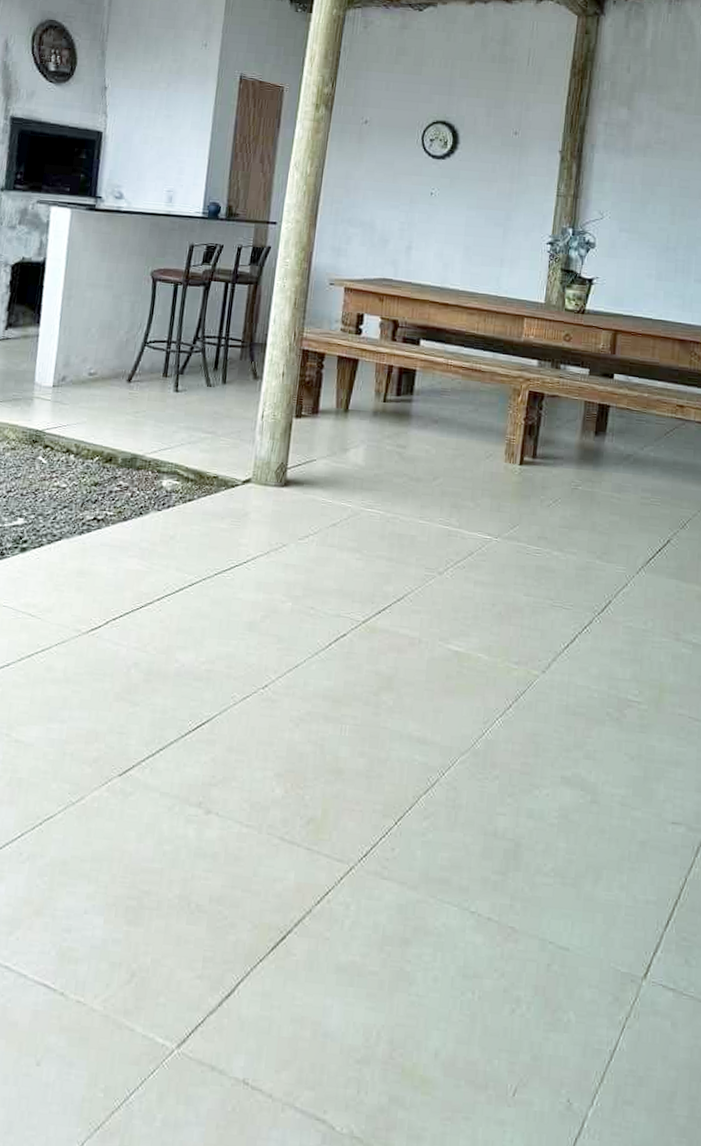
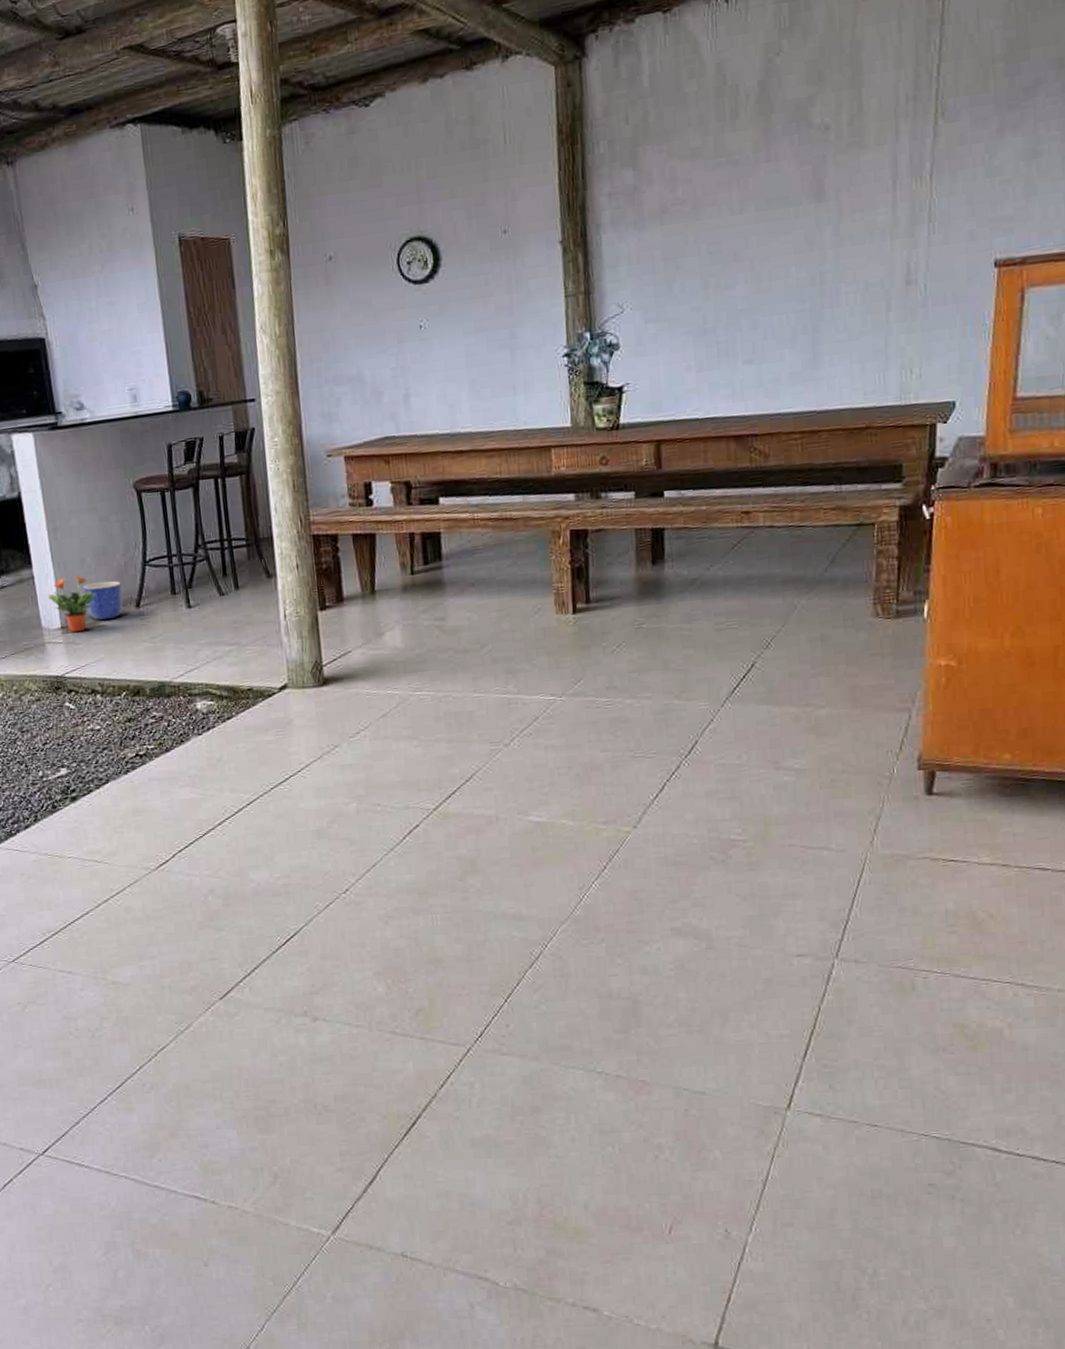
potted plant: none [48,341,94,394] -> present [48,575,97,633]
planter: none [82,352,119,388] -> present [84,581,123,621]

